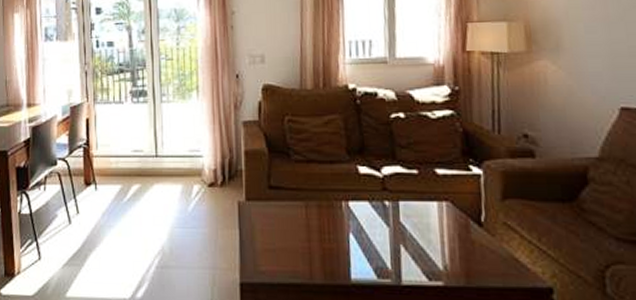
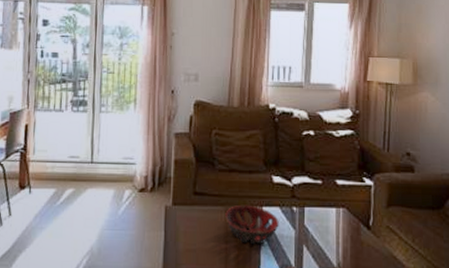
decorative bowl: none [306,199,370,244] -> present [225,204,279,245]

